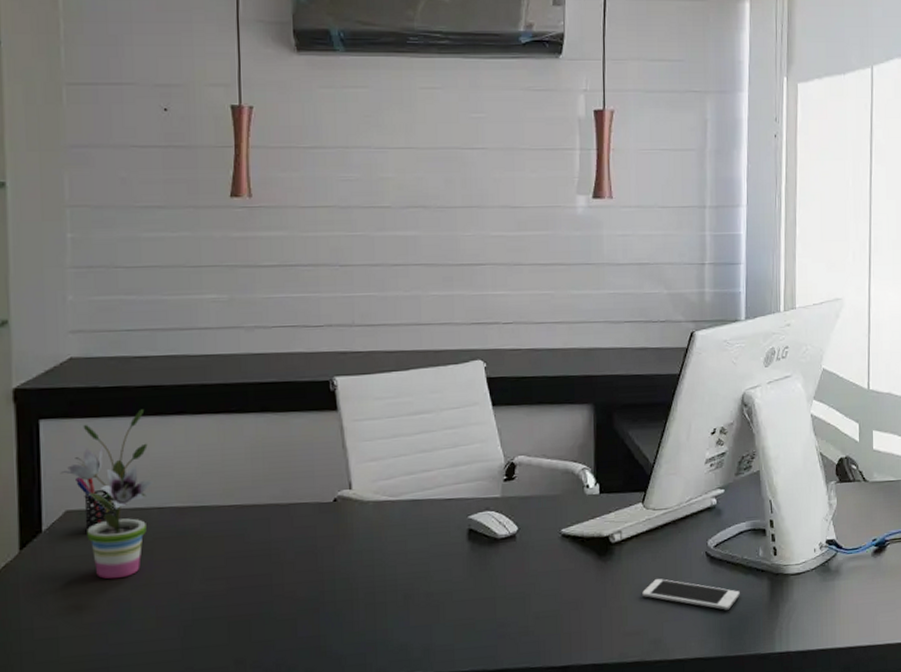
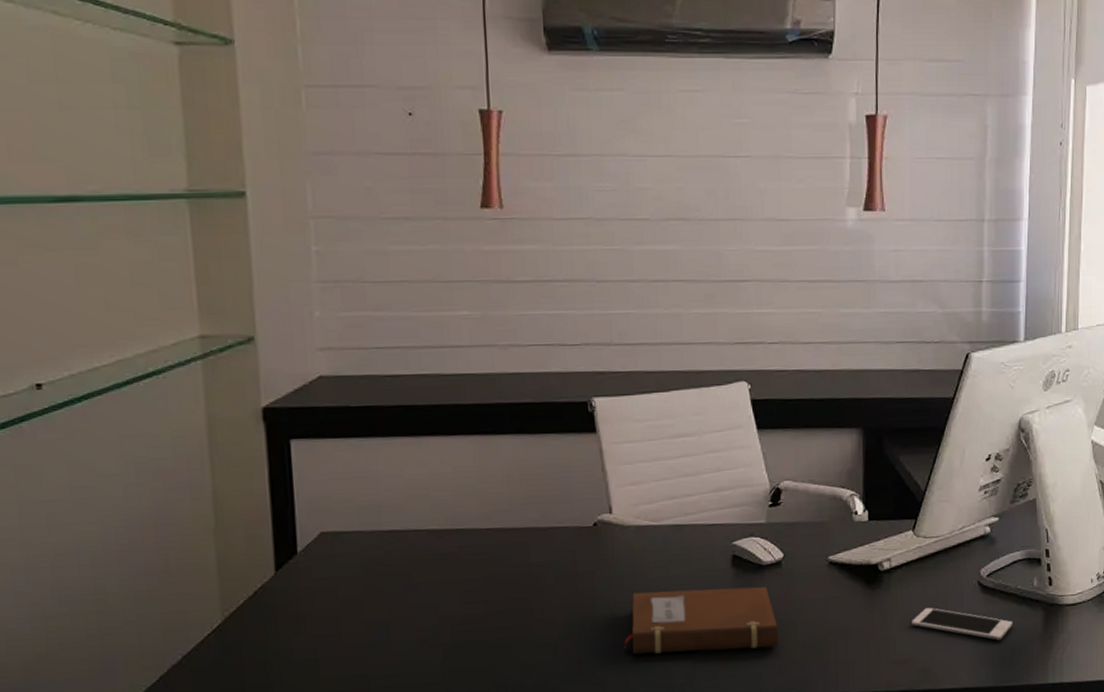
potted plant: present [60,409,154,579] -> none [313,429,409,601]
pen holder: present [76,477,117,531] -> none [329,498,373,553]
notebook: none [362,559,513,629] -> present [624,586,778,655]

